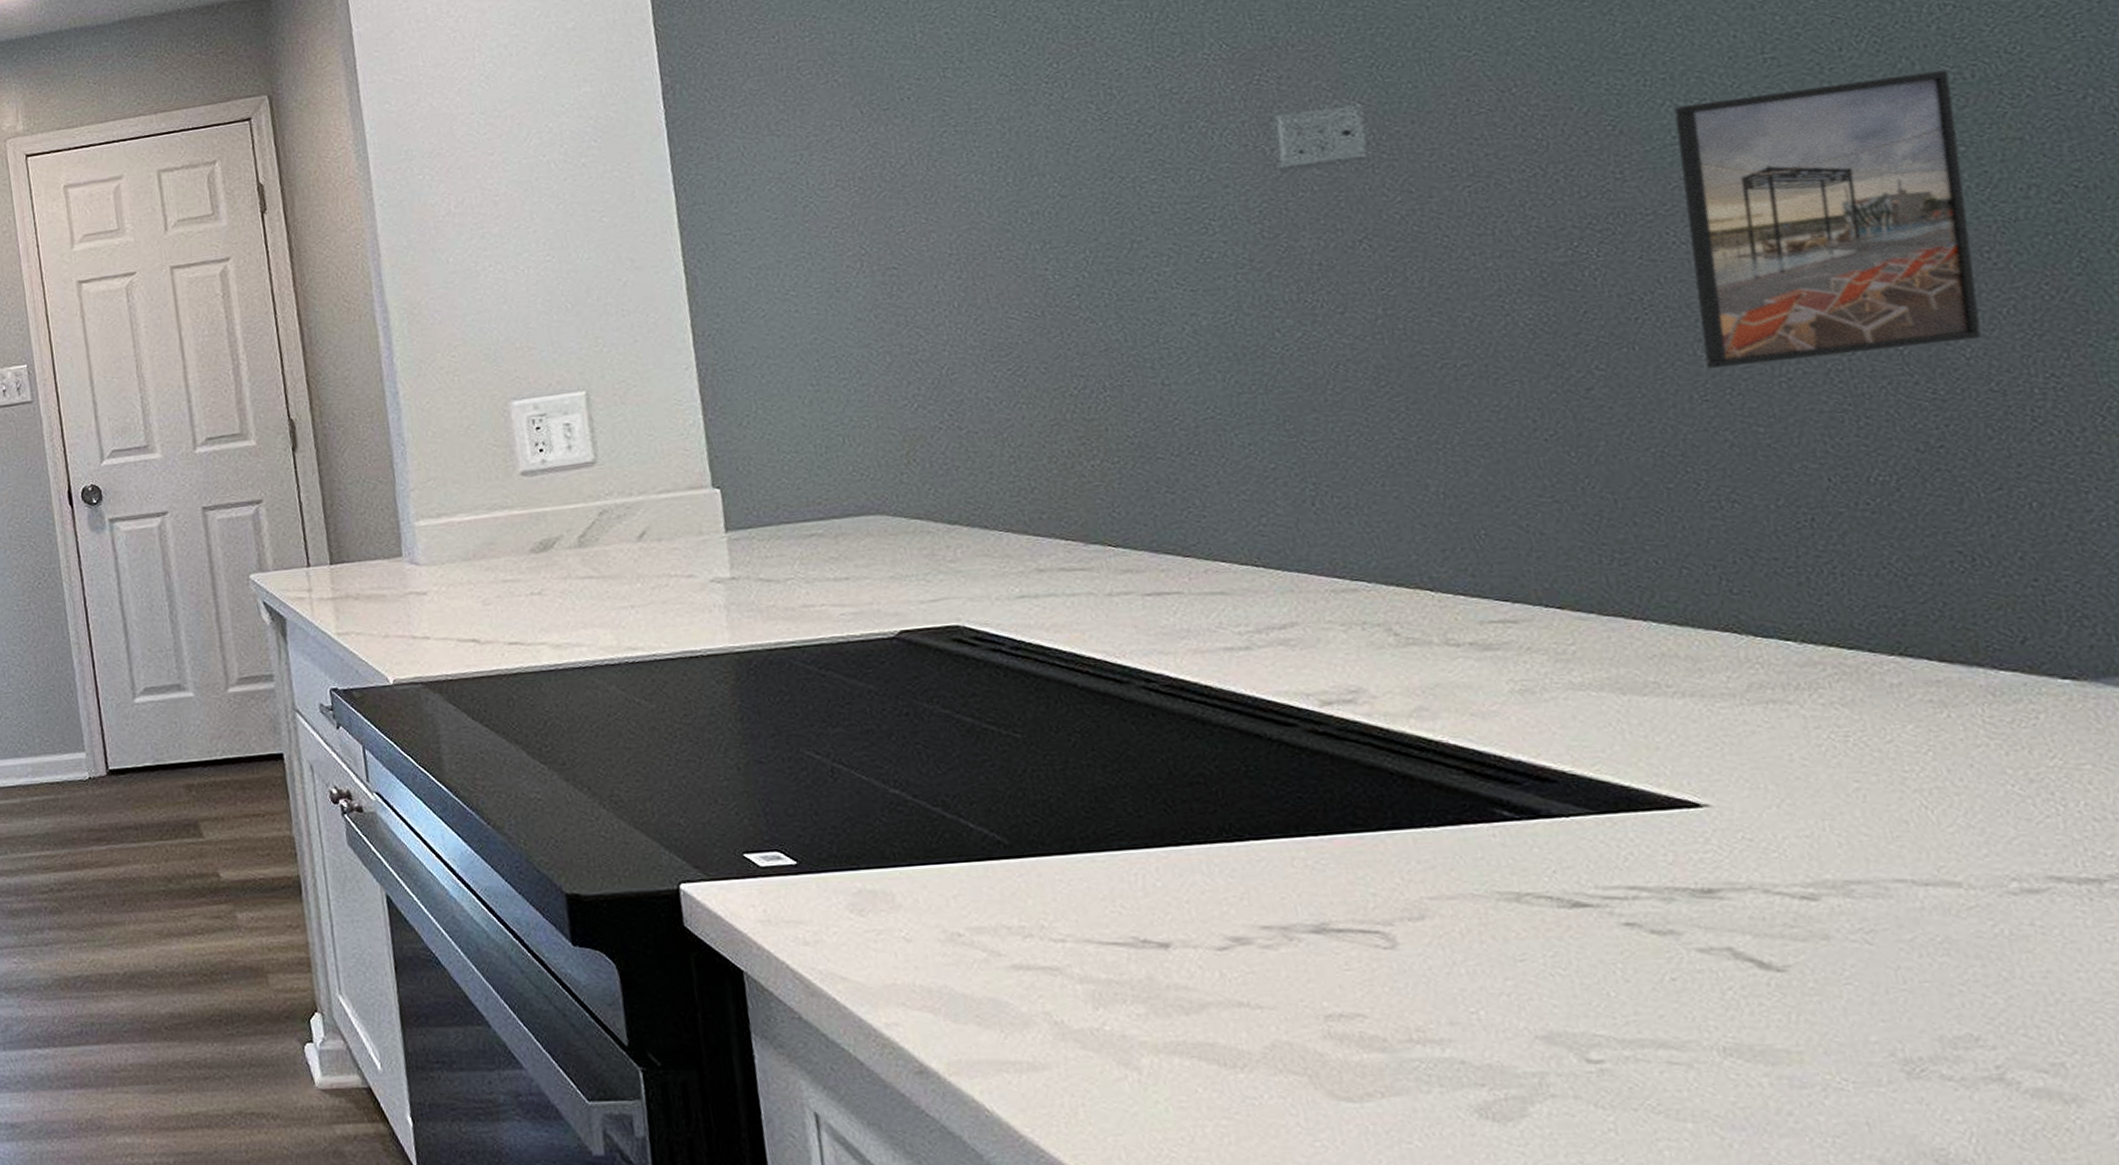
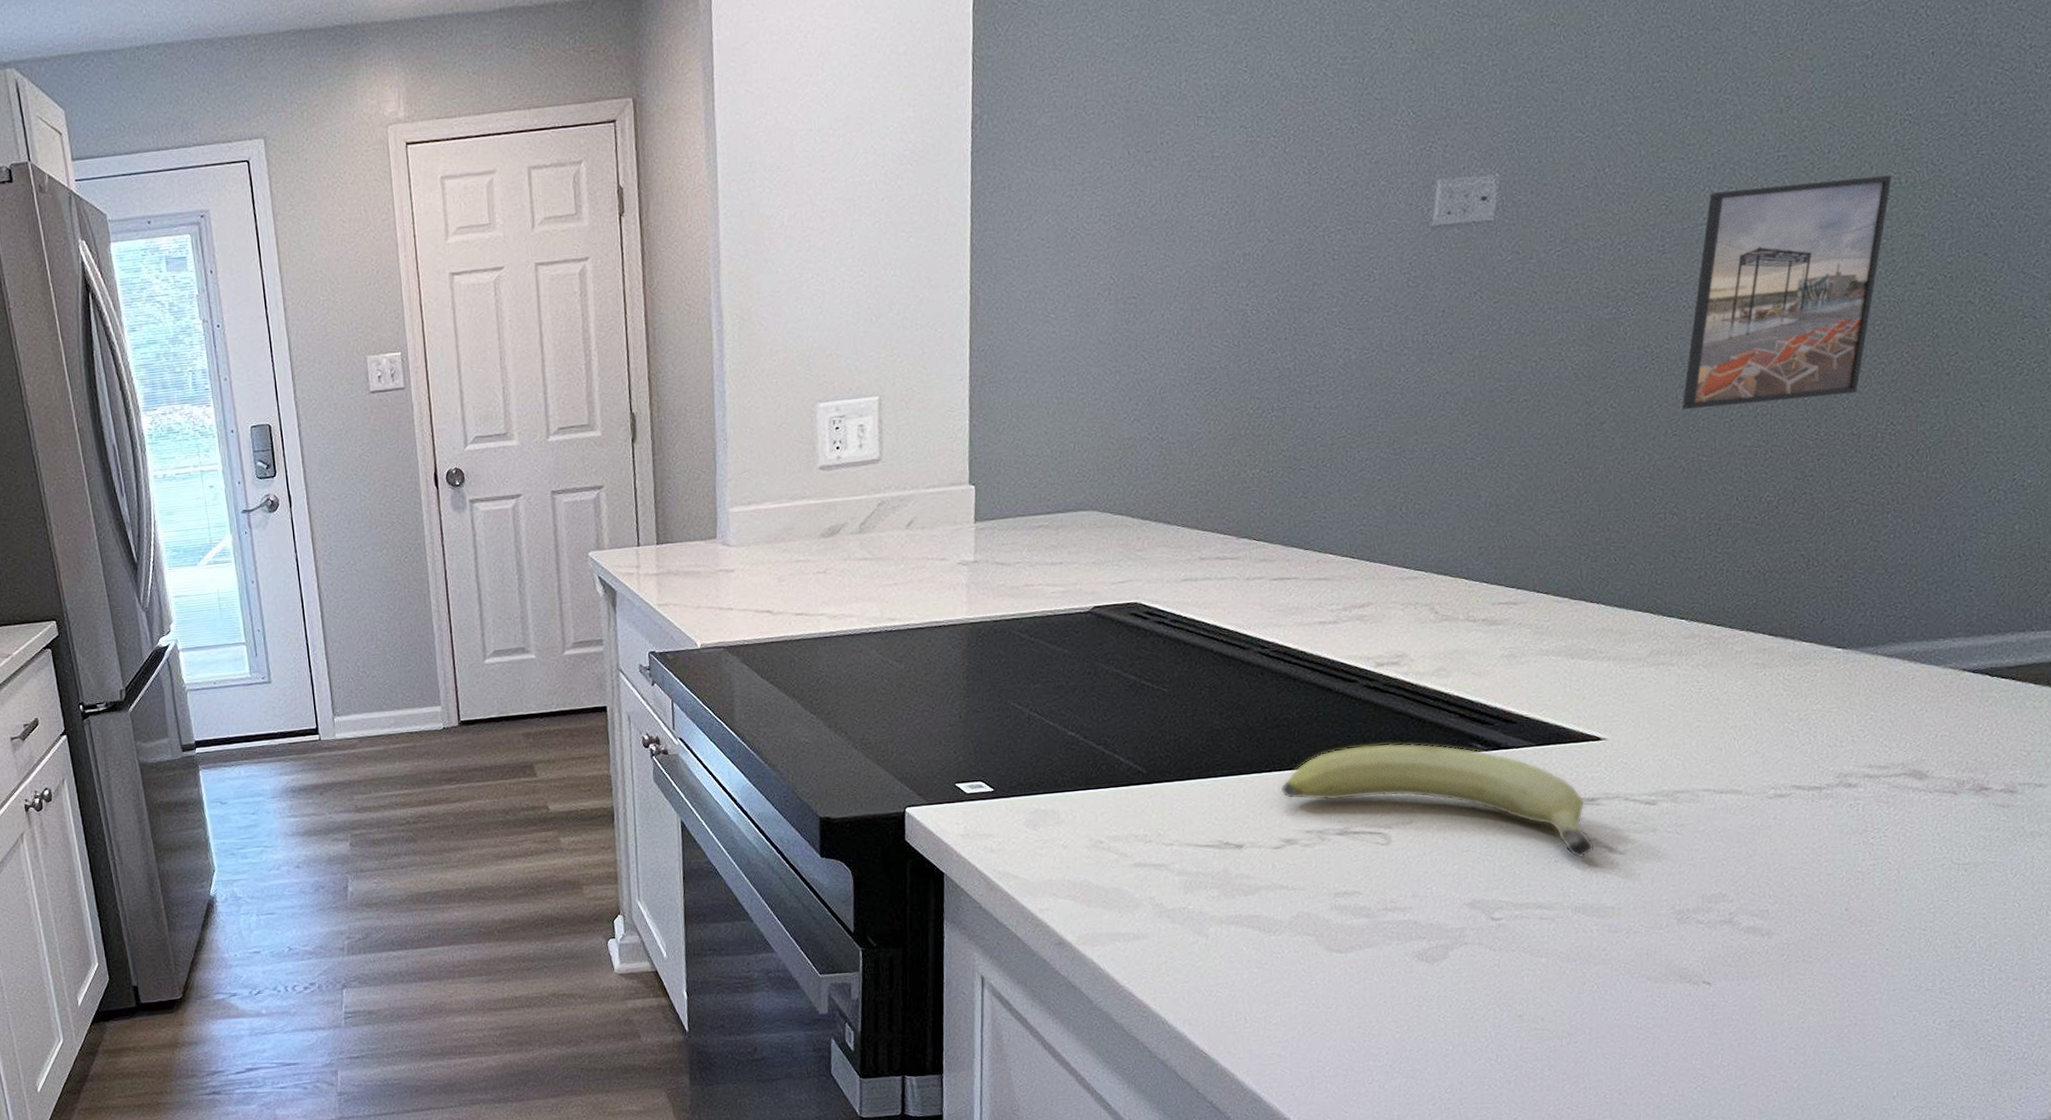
fruit: none [1211,807,1734,976] -> present [1280,743,1596,859]

